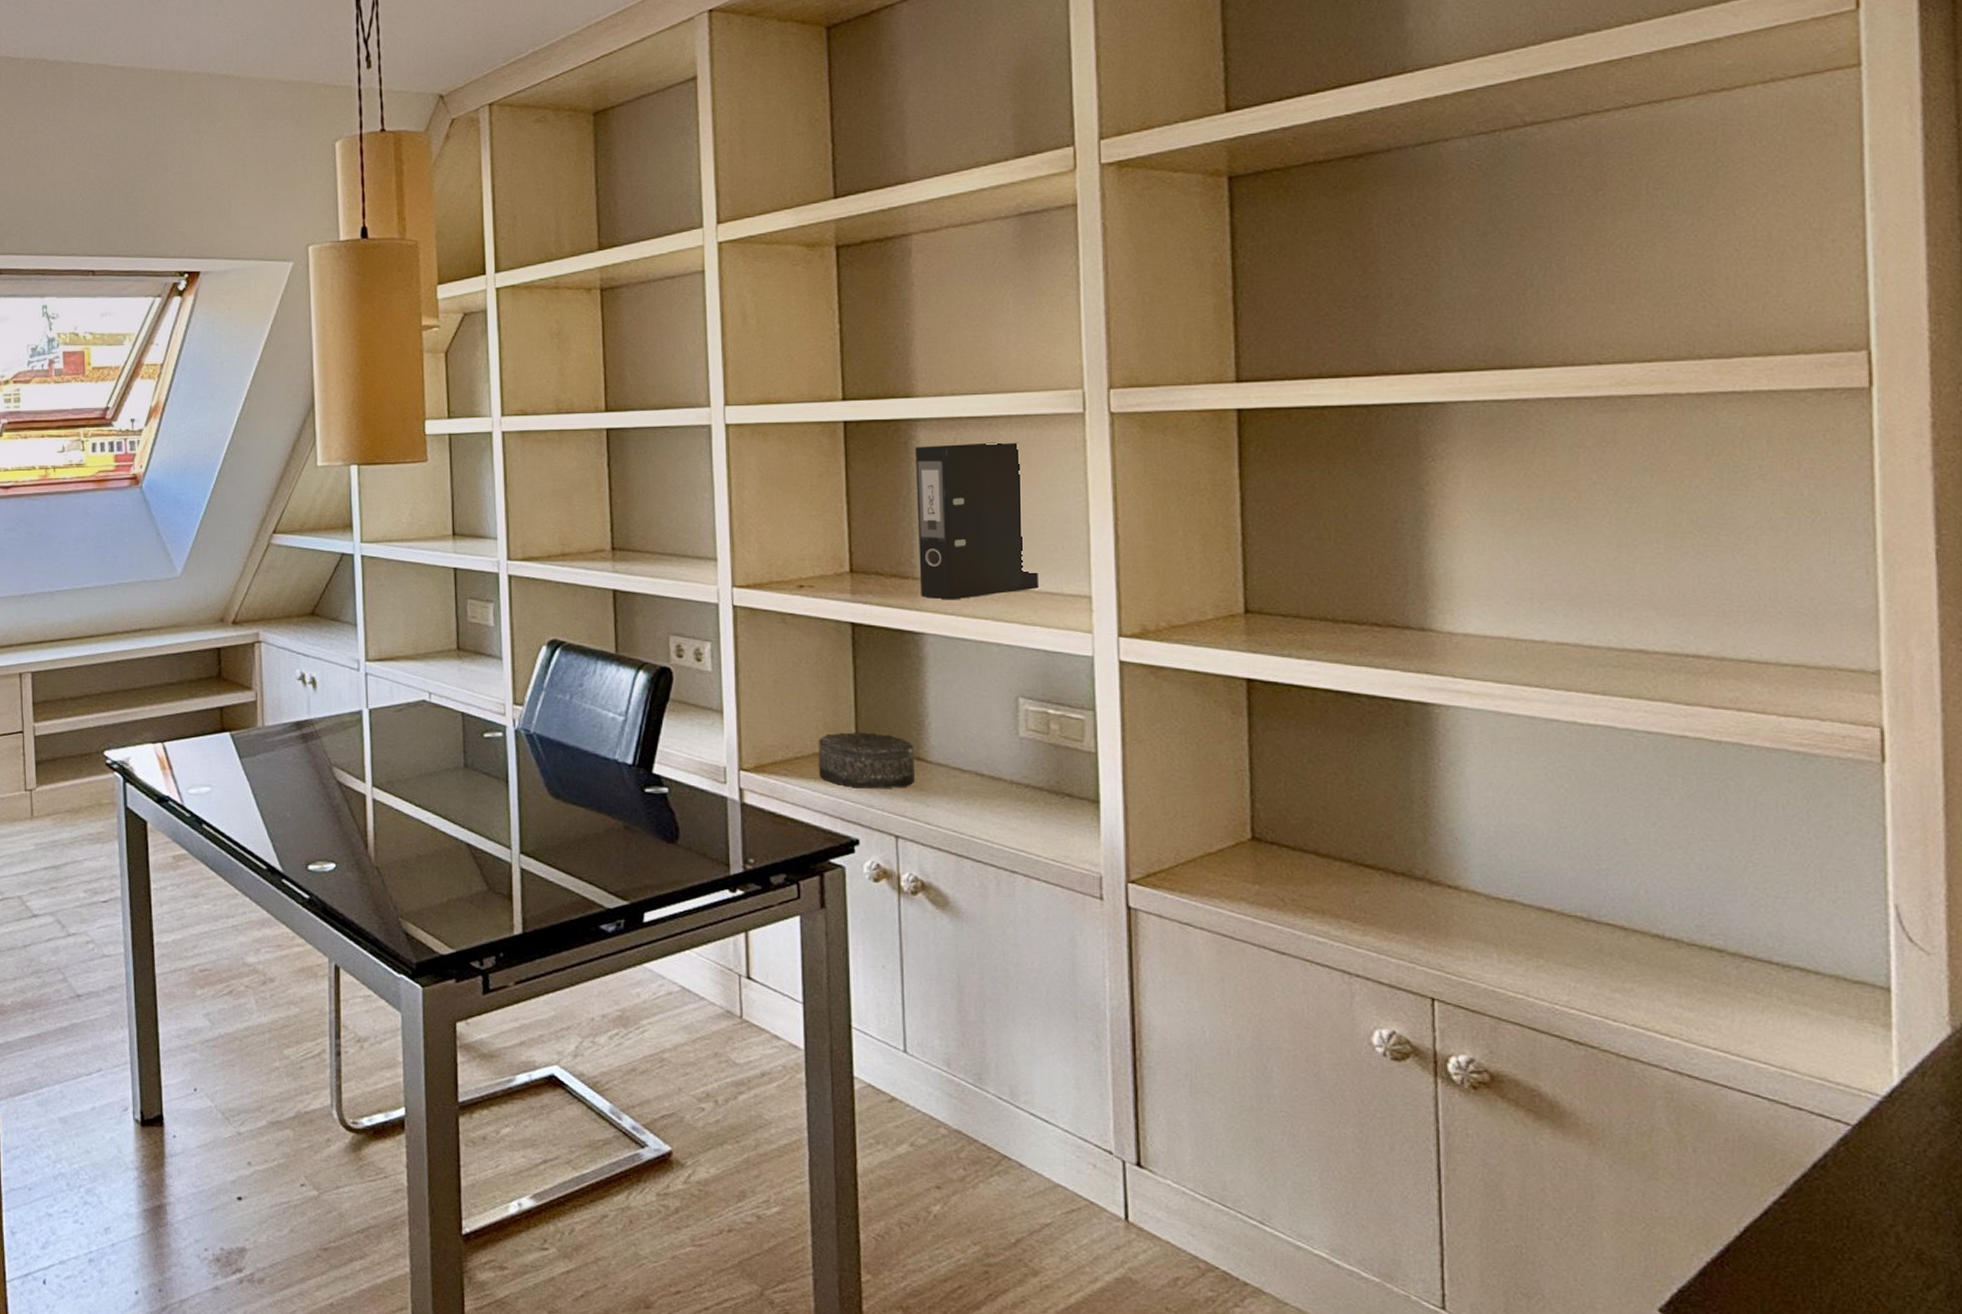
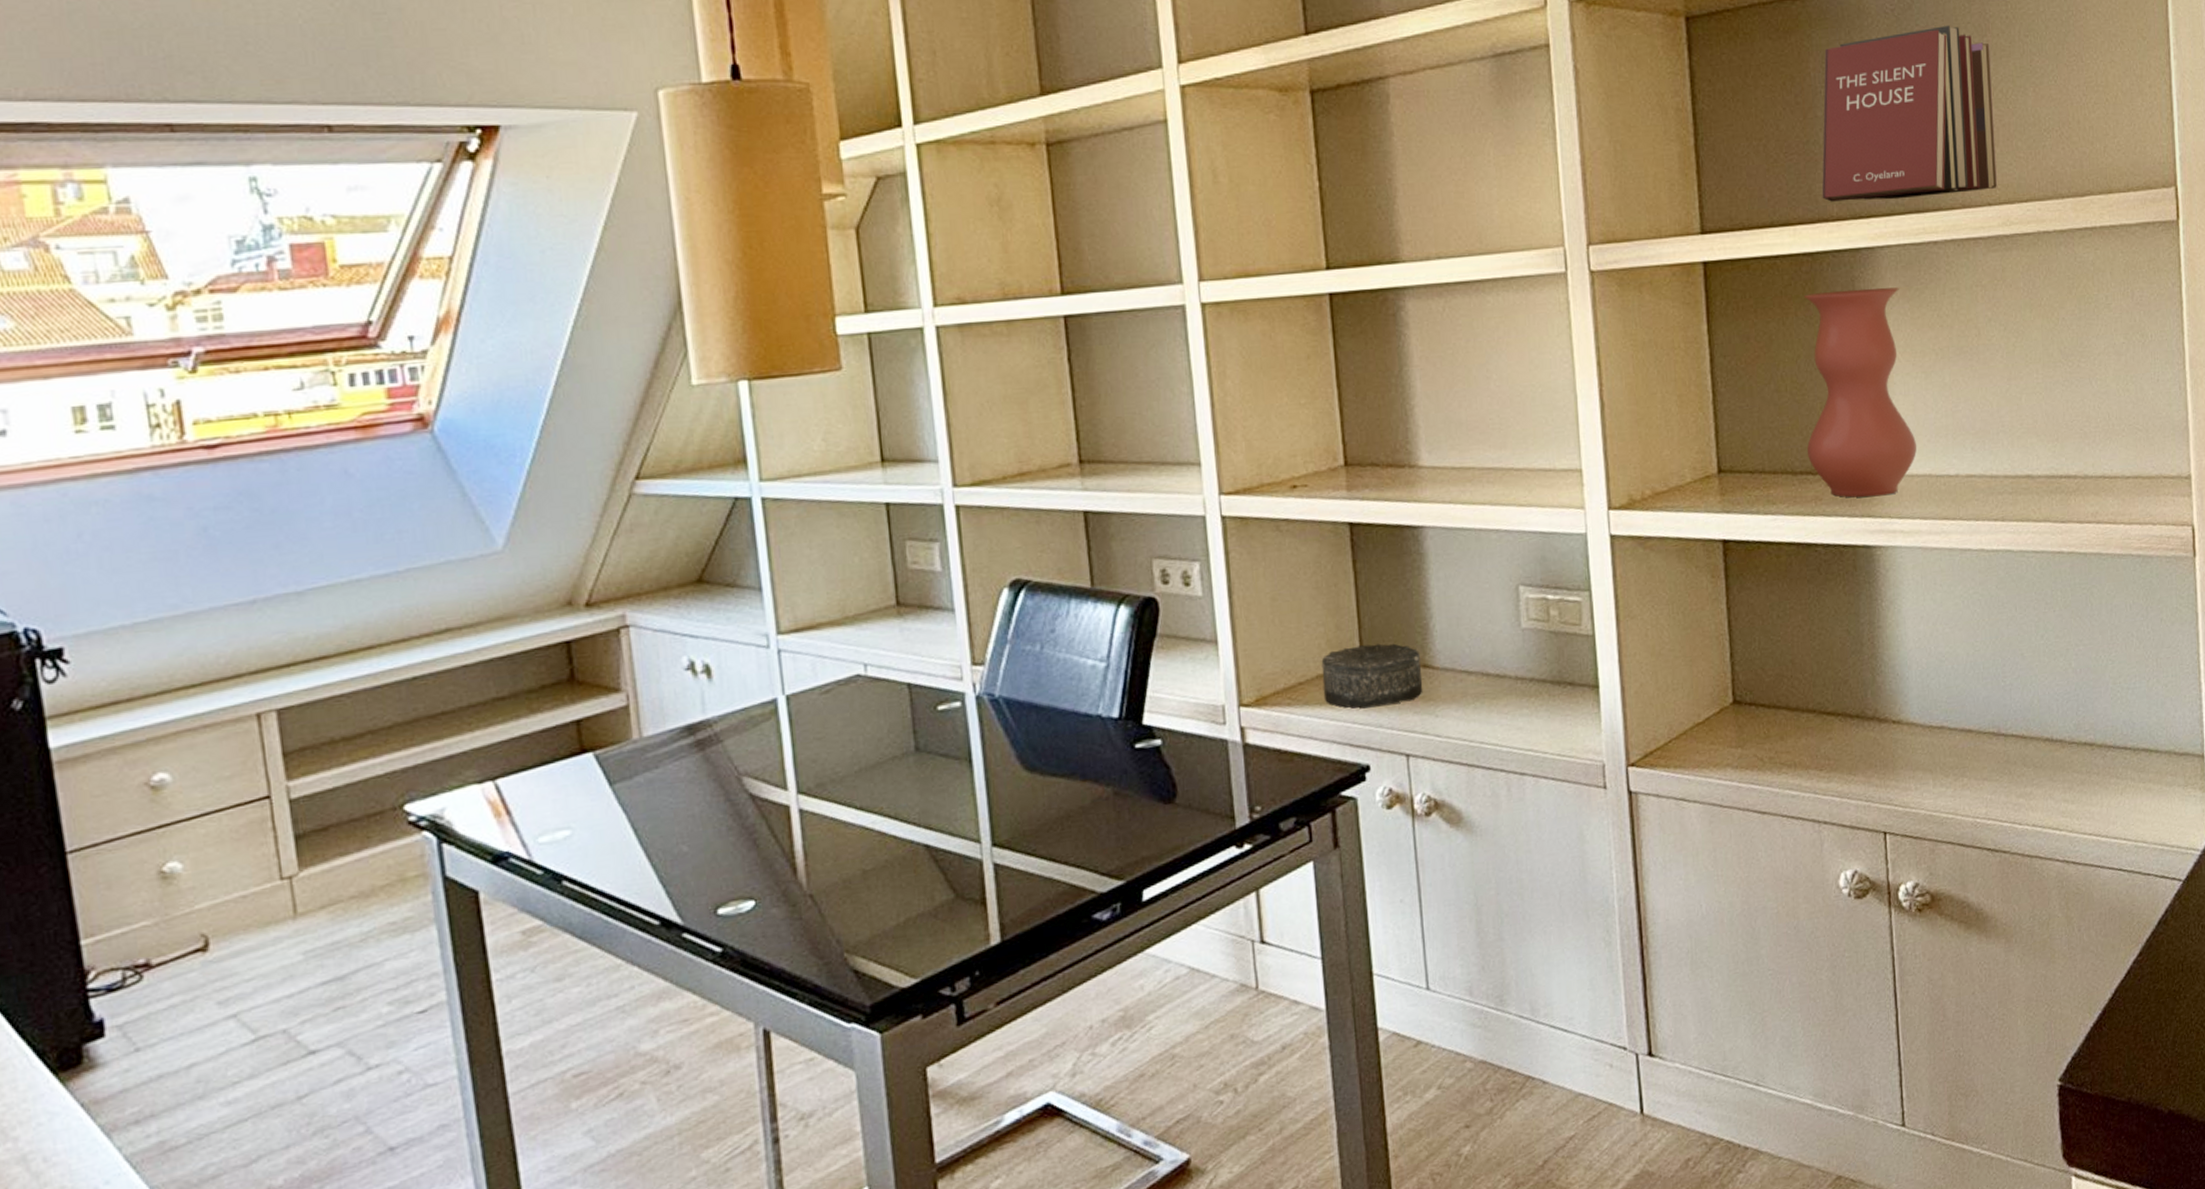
binder: present [914,442,1039,600] -> none [1403,307,1532,488]
vase: none [1352,443,1492,654] -> present [1804,287,1917,498]
books: none [1382,179,1610,356] -> present [1822,25,1997,202]

